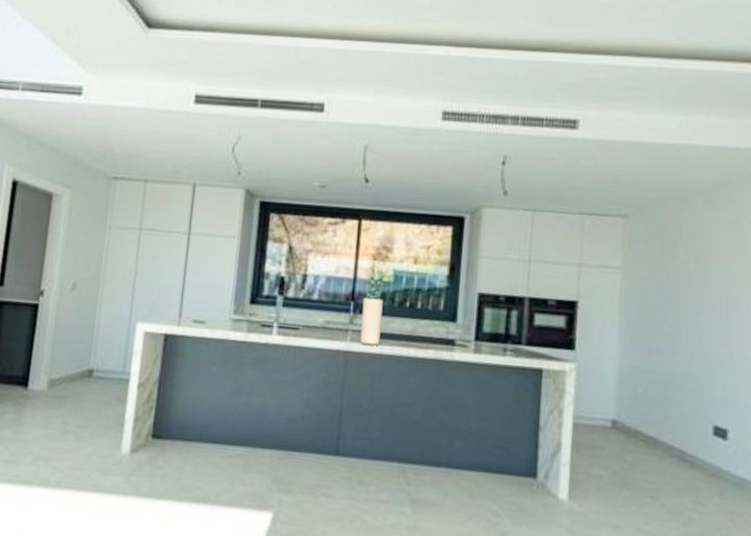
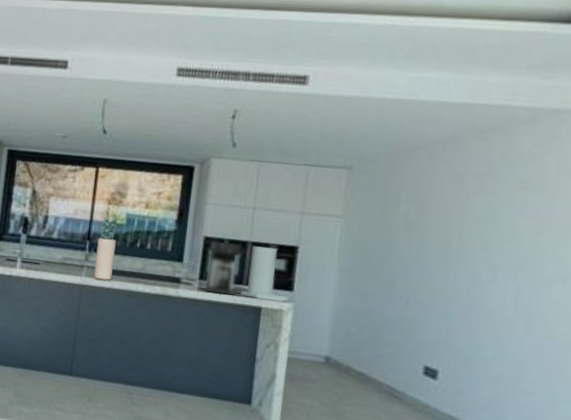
coffee maker: none [481,297,519,358] -> present [204,241,242,297]
paper towel: none [520,302,571,362] -> present [240,246,289,302]

